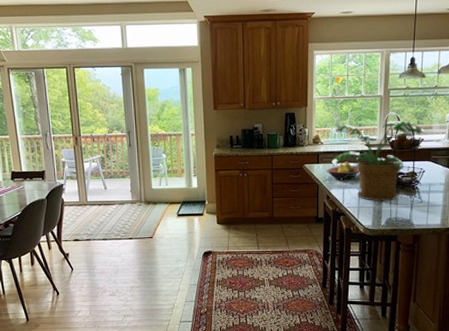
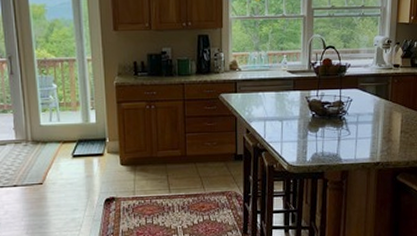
fruit bowl: present [326,161,360,181] -> none [245,90,282,112]
potted plant: present [331,121,425,202] -> none [251,44,352,135]

